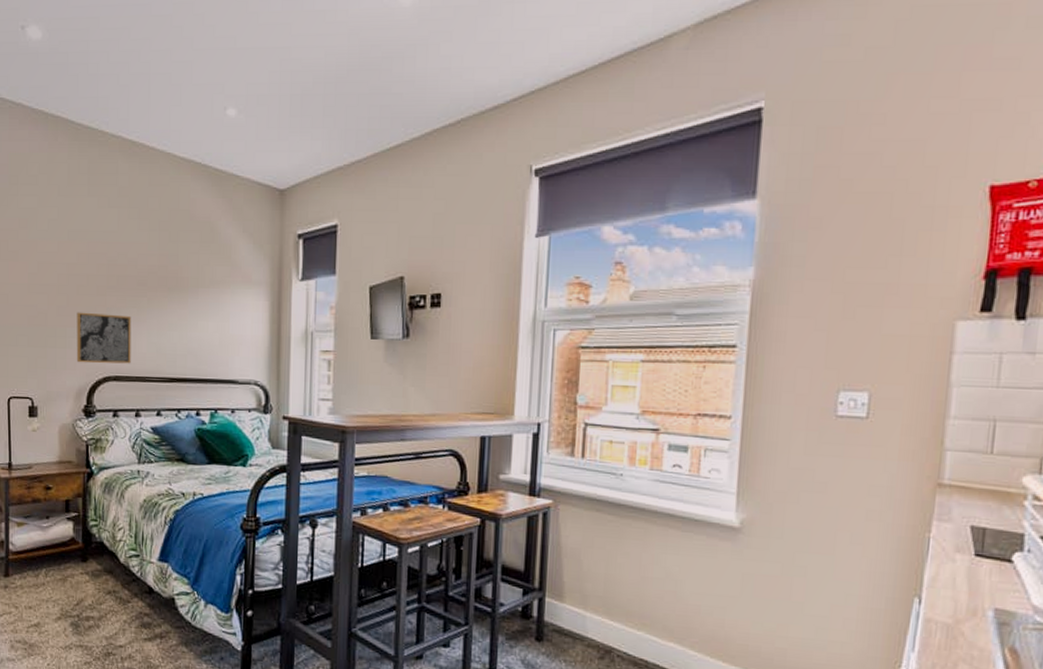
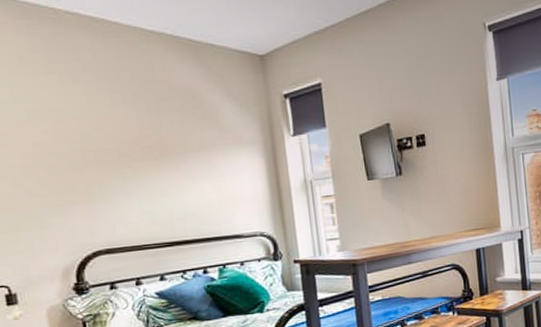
wall art: present [76,312,132,364] -> none [50,188,123,242]

